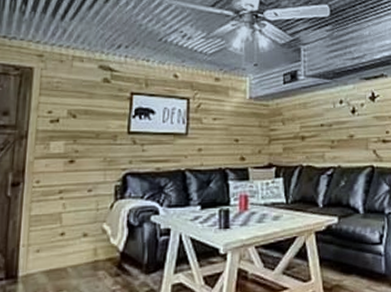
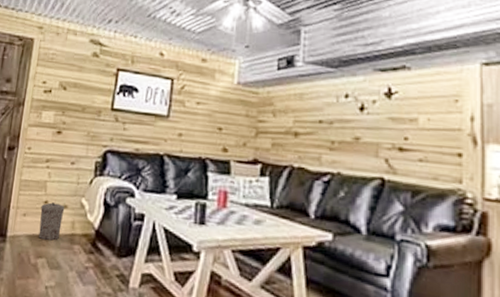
trash can: none [56,233,85,272] -> present [38,202,65,241]

